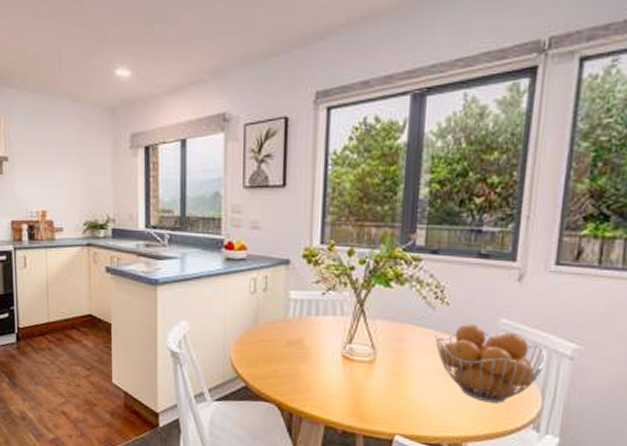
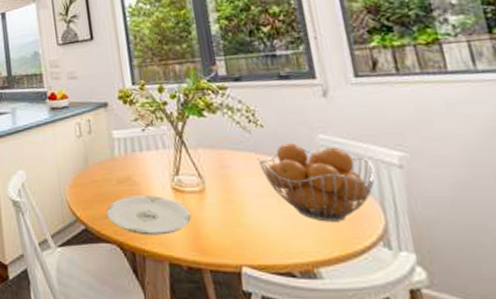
plate: none [269,359,355,400] -> present [106,195,191,235]

